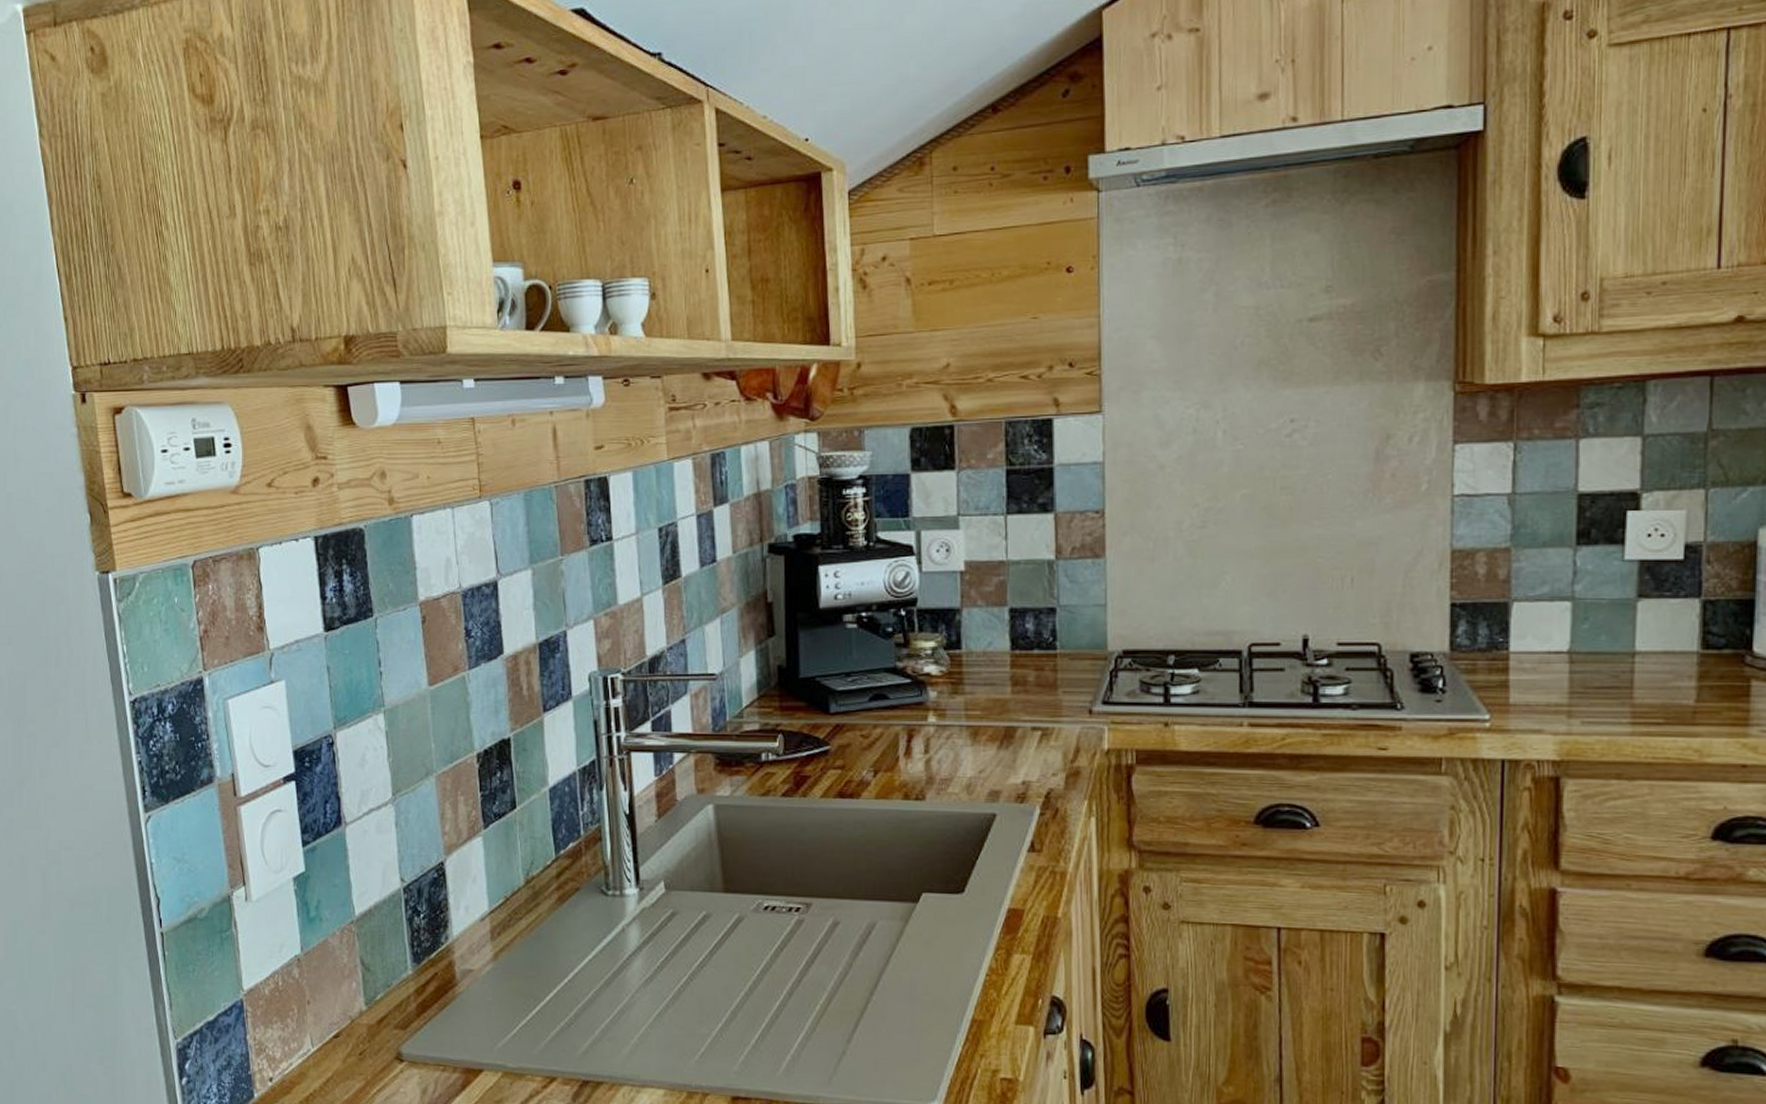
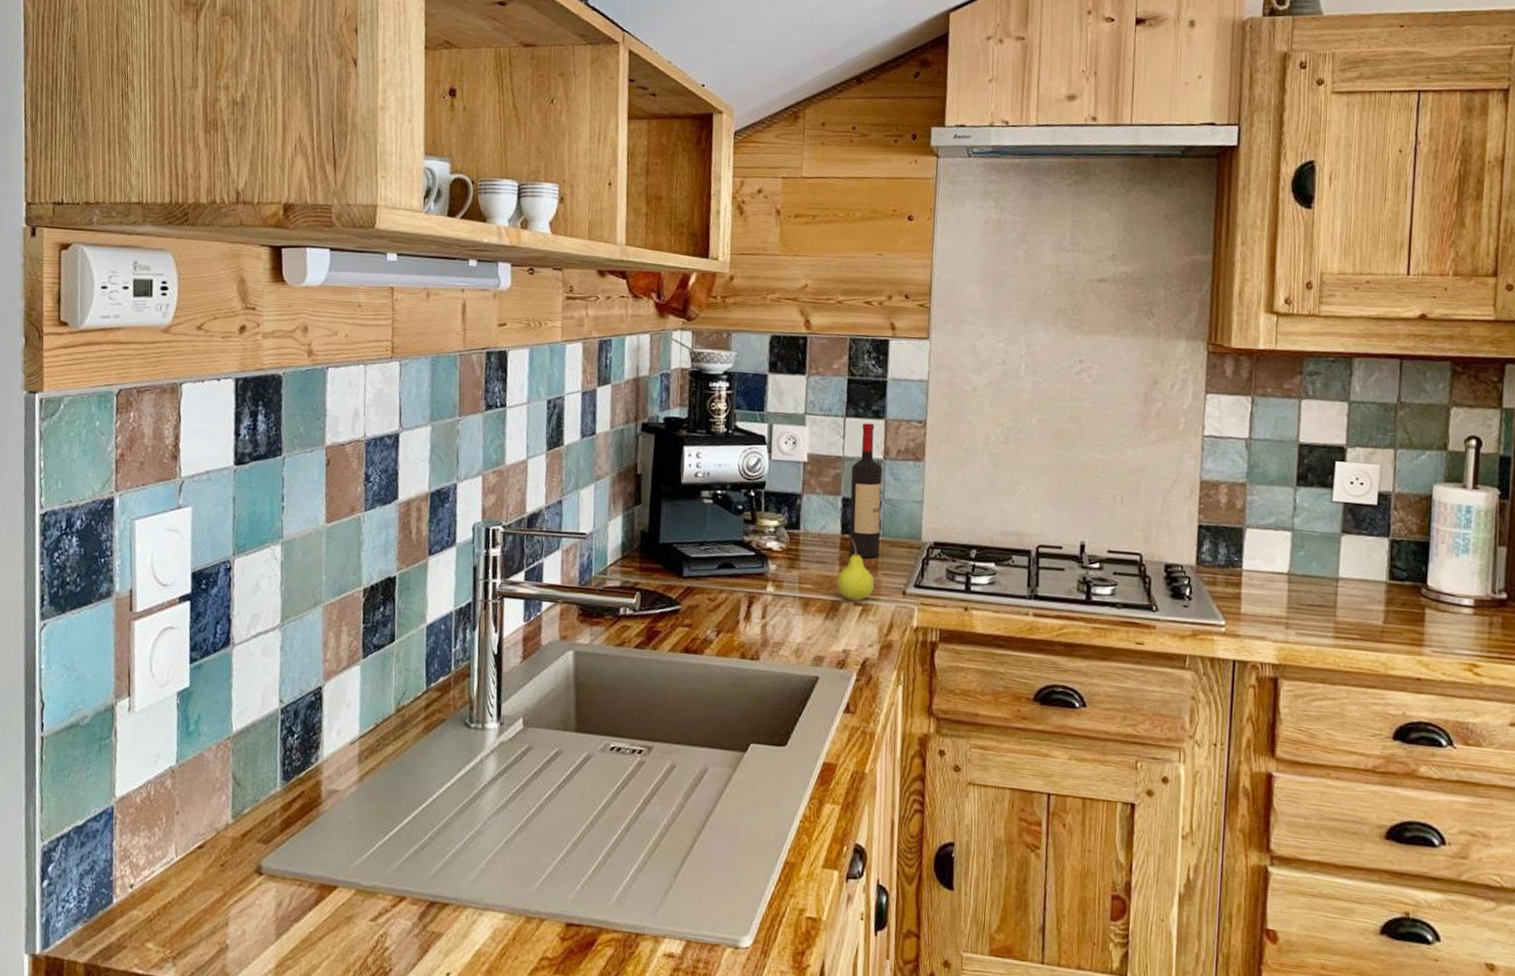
fruit: none [1009,655,1054,727] -> present [836,539,874,602]
wine bottle: none [1018,519,1057,675] -> present [848,423,883,558]

